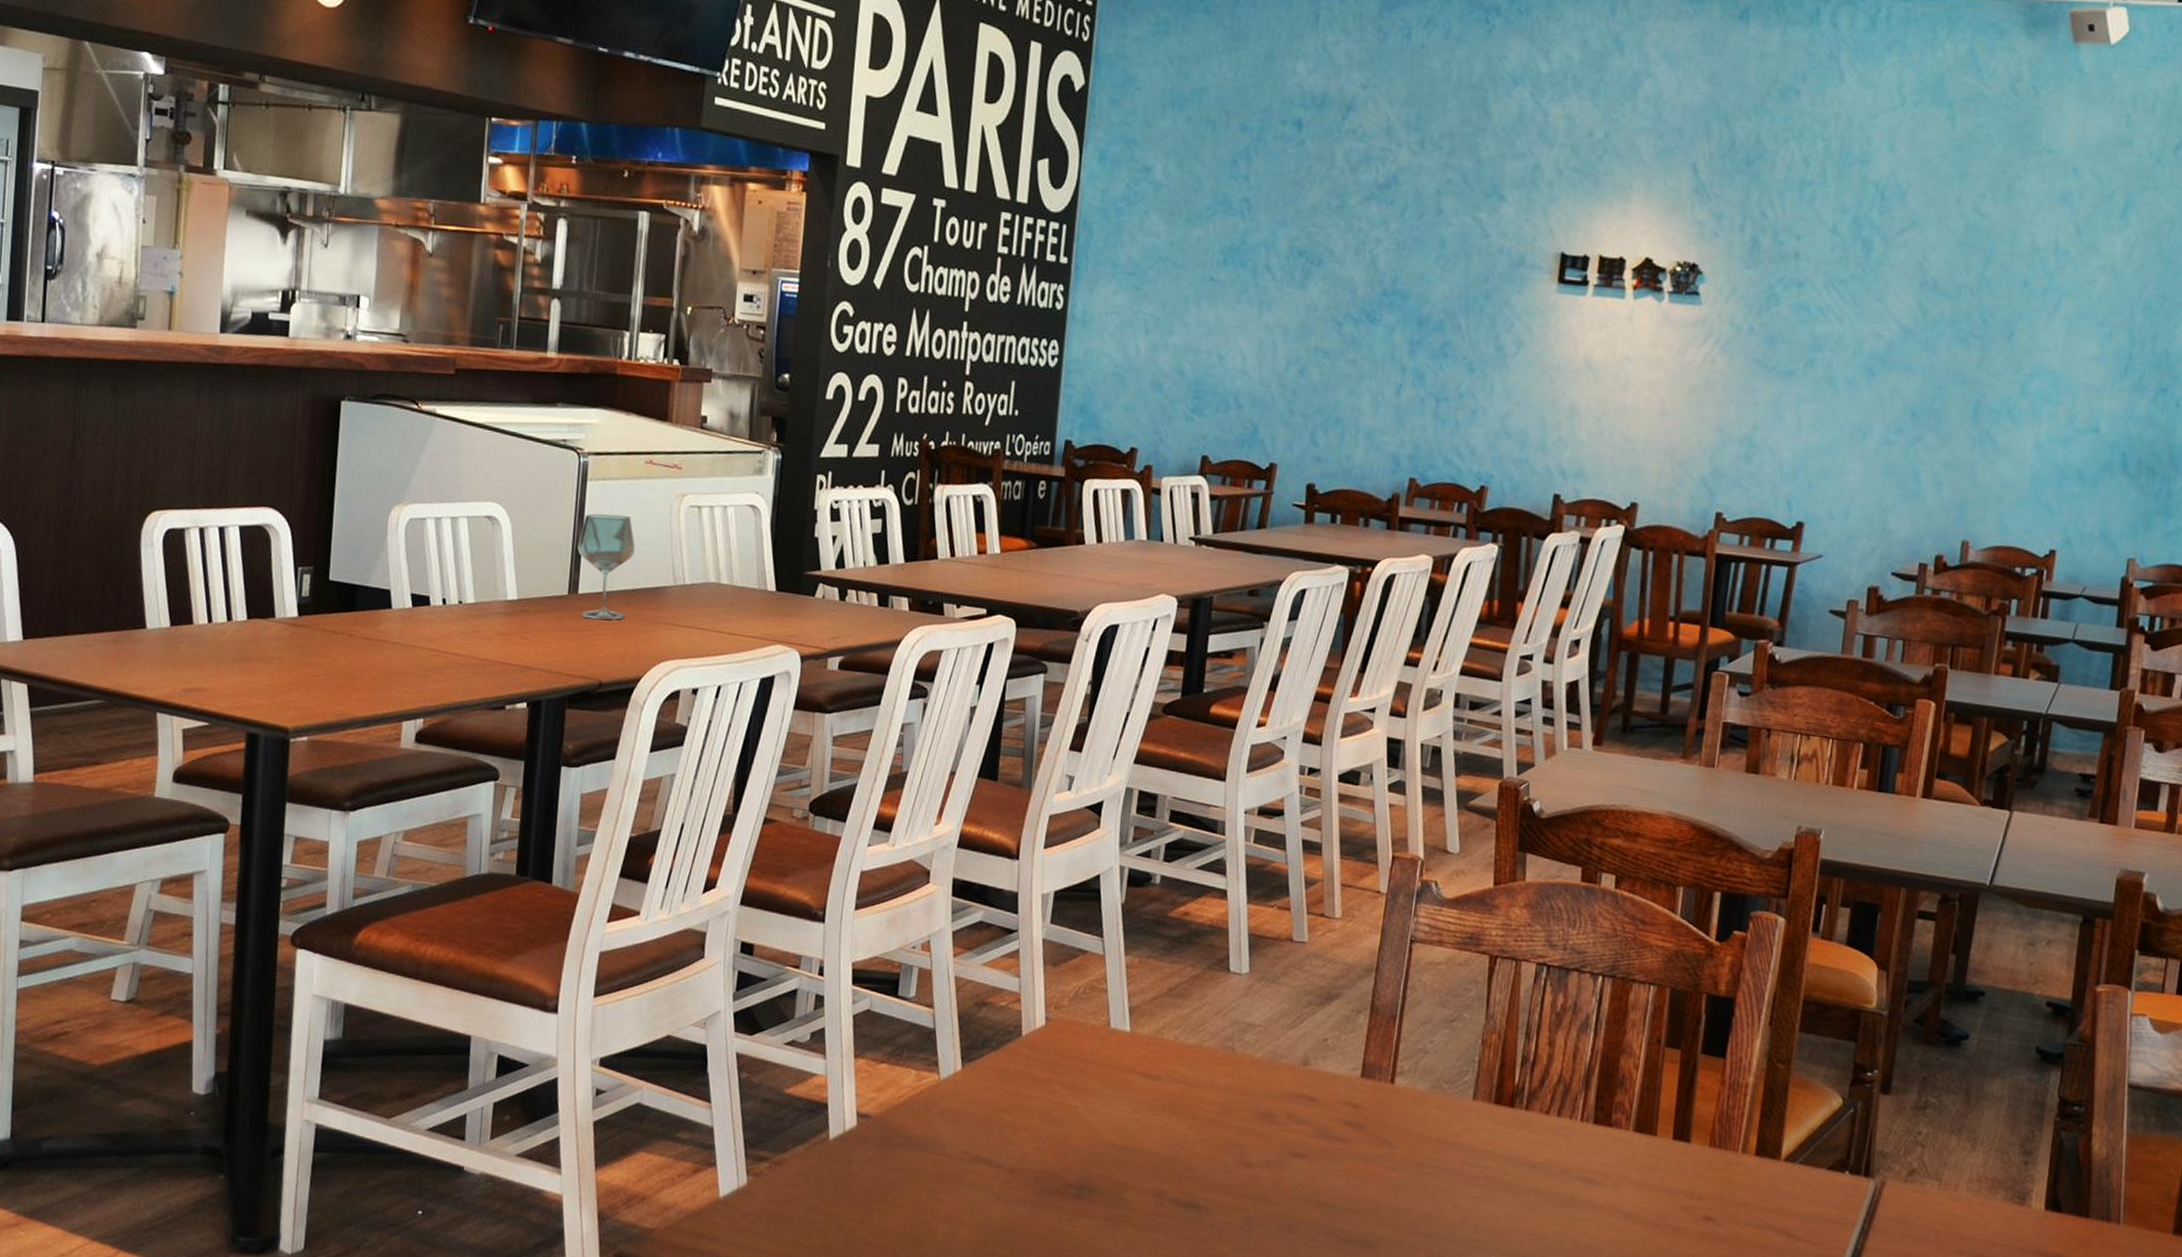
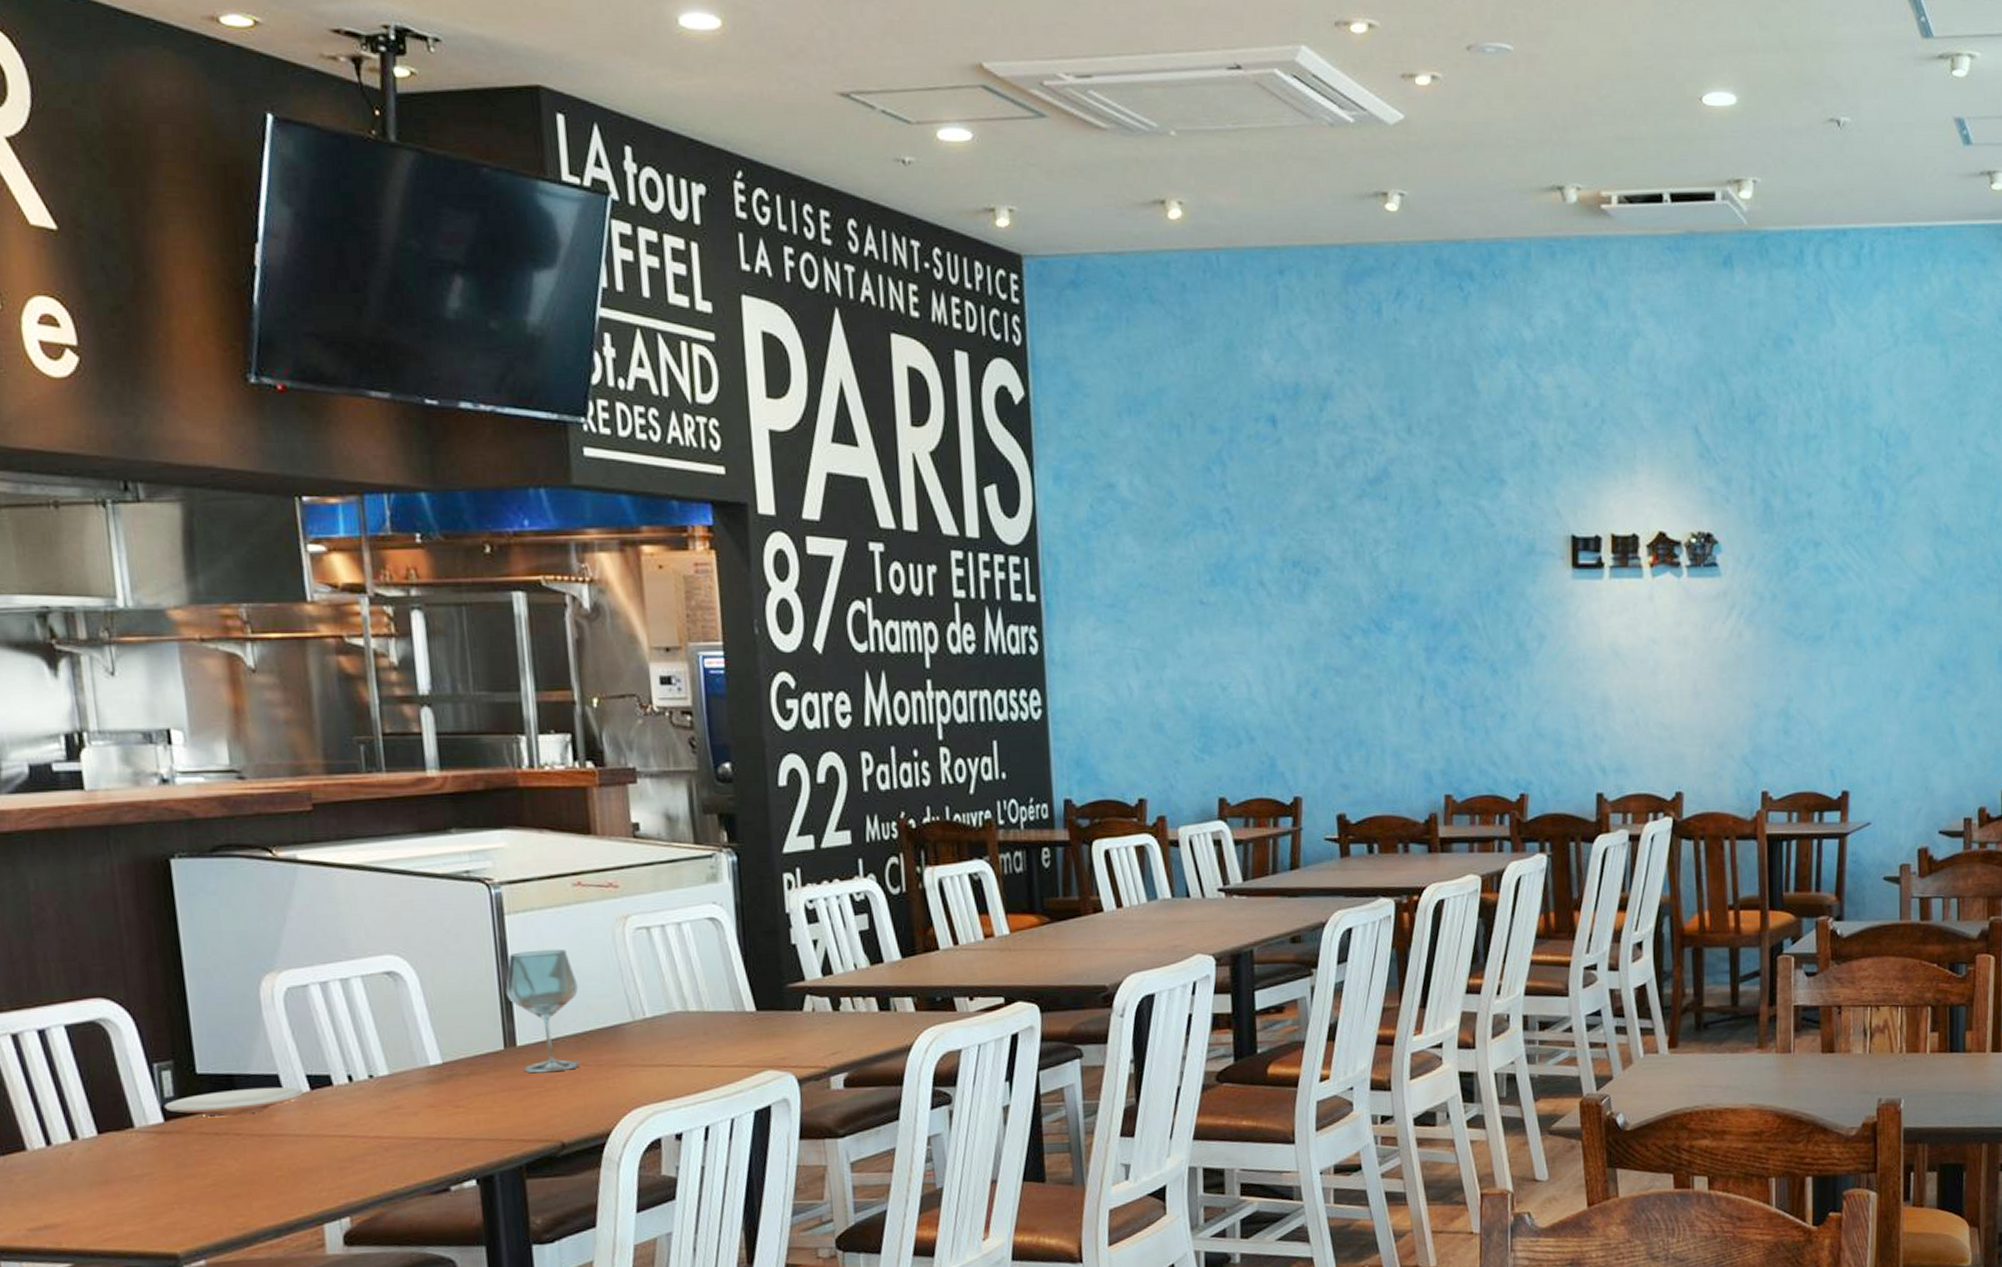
plate: none [300,597,407,620] -> present [164,1087,304,1117]

